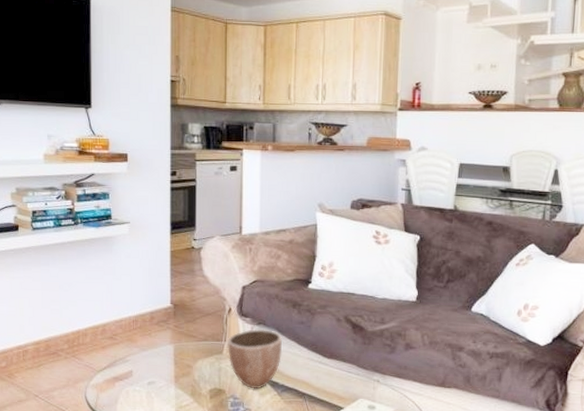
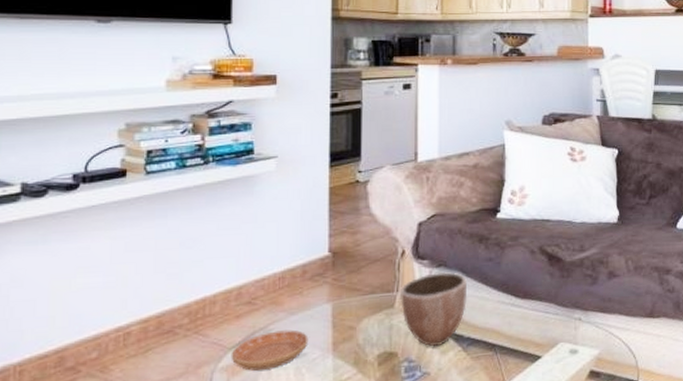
saucer: none [99,362,156,391] -> present [231,330,309,371]

